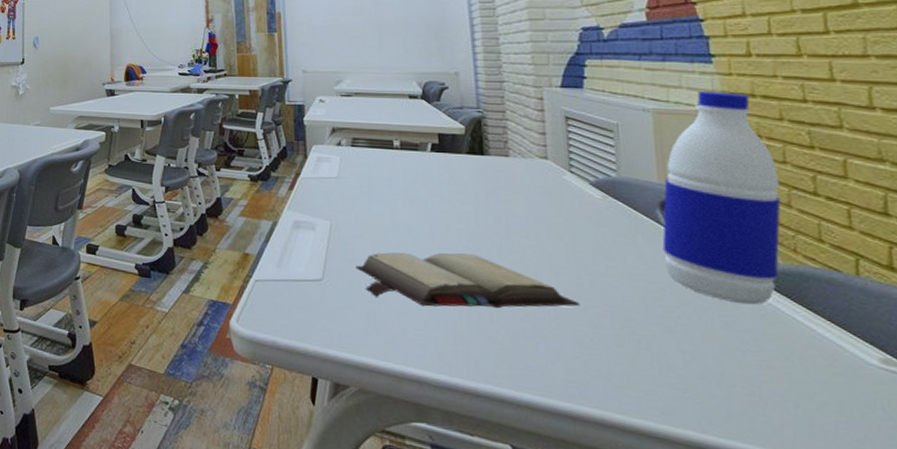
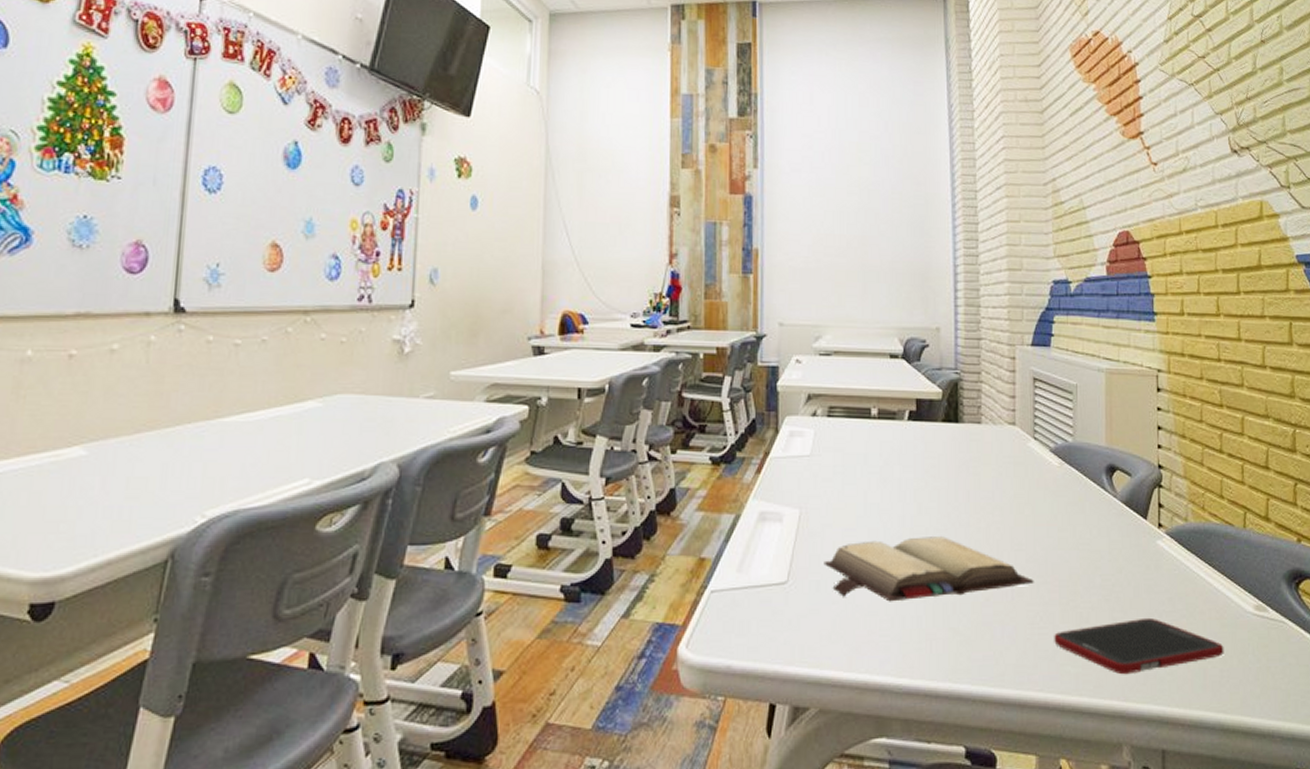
cell phone: none [608,353,839,408] -> present [1054,617,1224,675]
water bottle: present [662,90,781,305] -> none [1105,349,1197,566]

